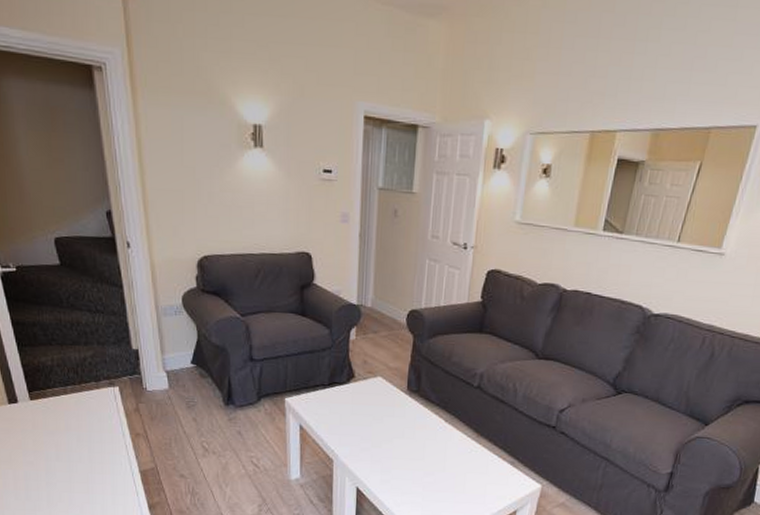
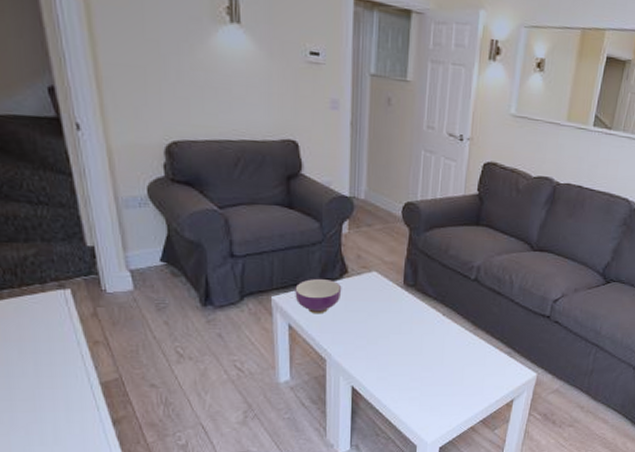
bowl: none [306,382,349,417] -> present [295,278,342,314]

